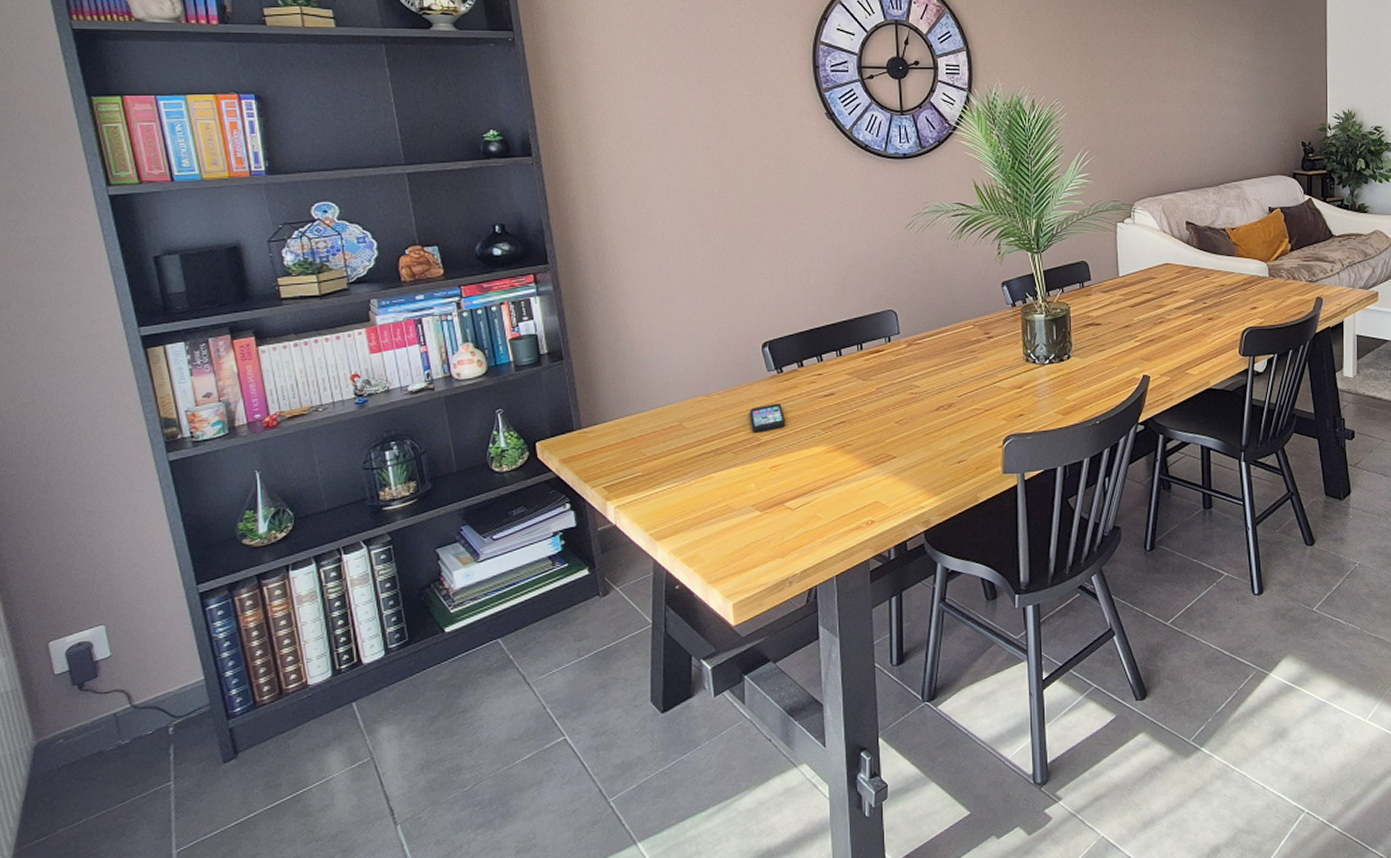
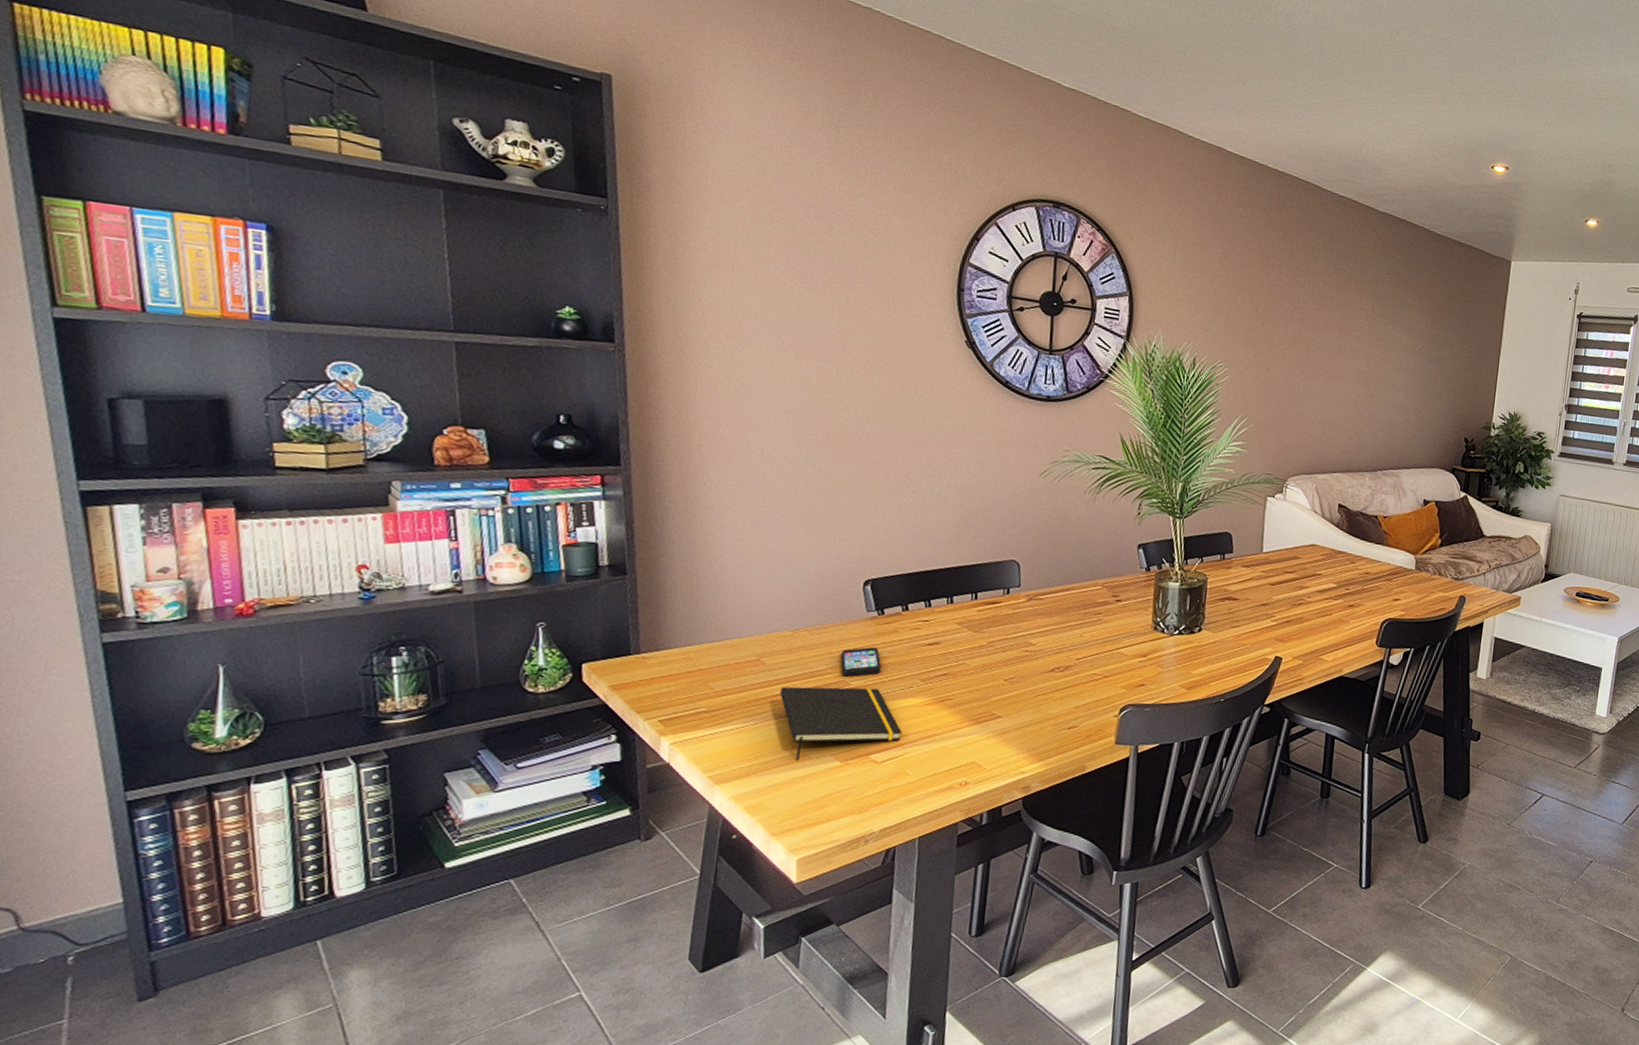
notepad: none [701,441,810,514] -> present [779,686,902,761]

